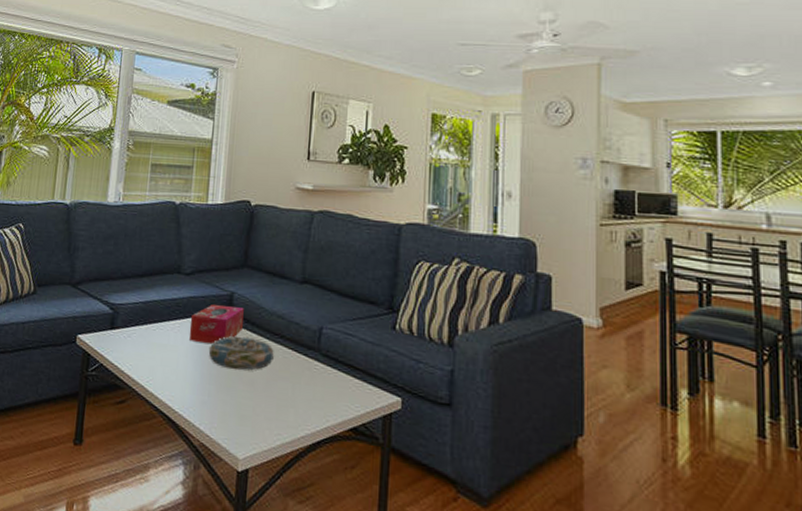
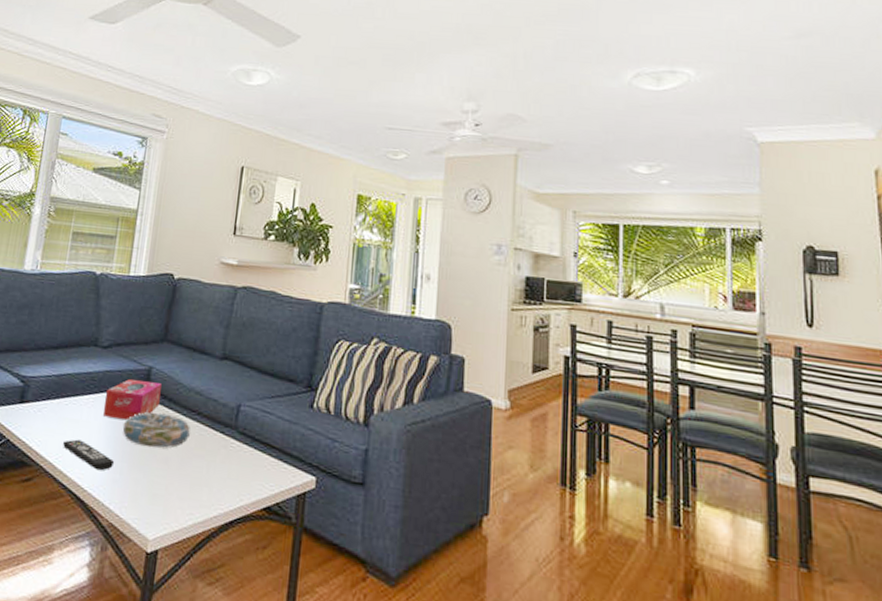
remote control: none [153,363,203,393] -> present [63,439,115,471]

